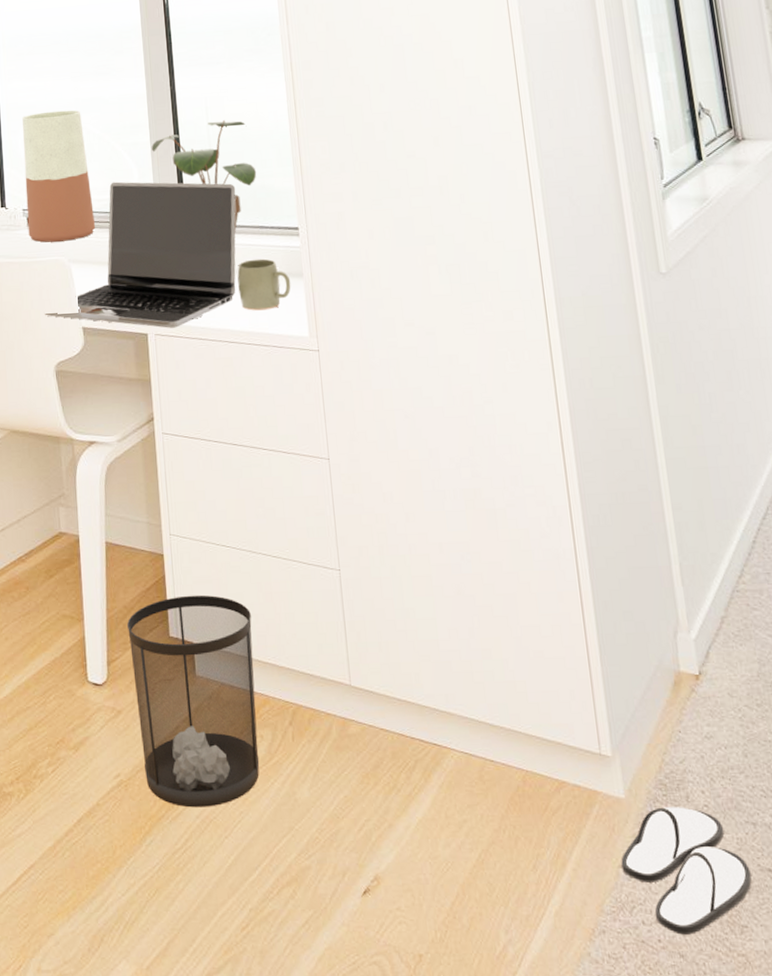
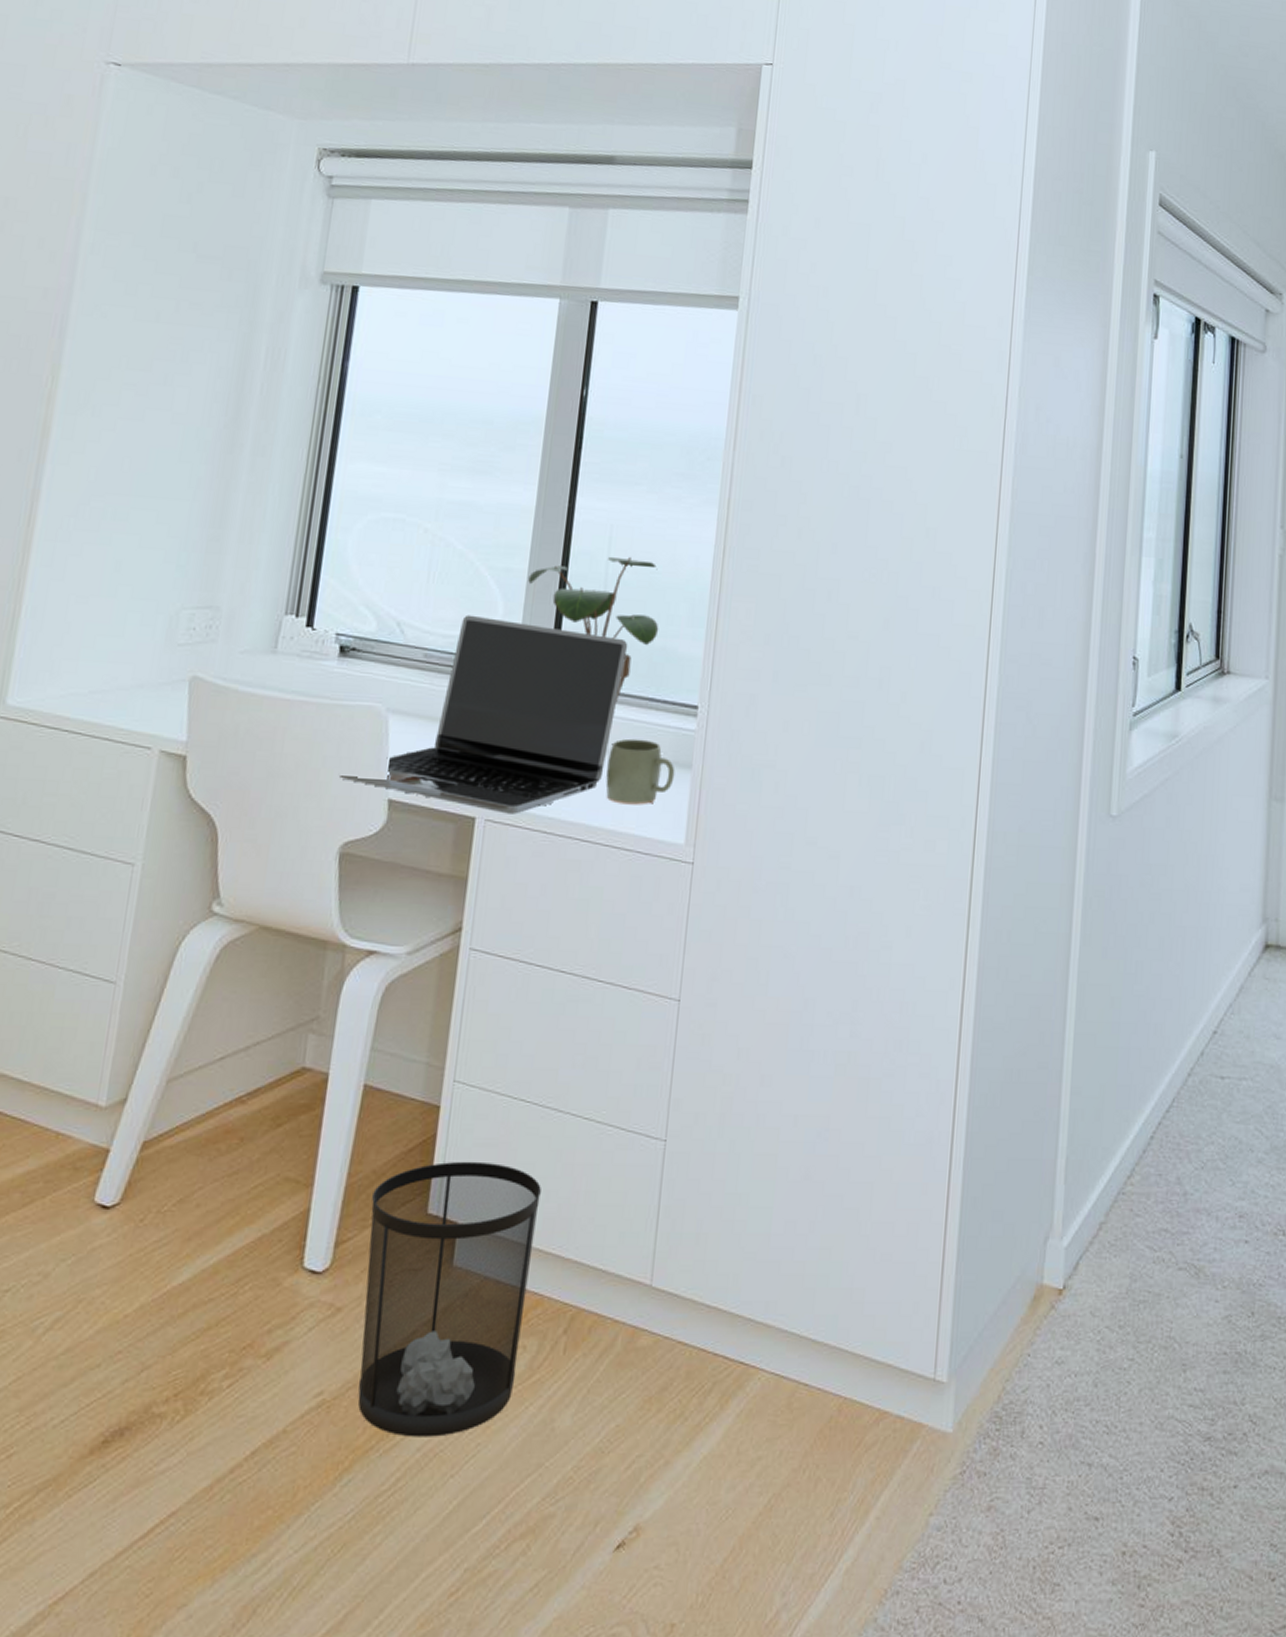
vase: present [22,110,96,243] -> none [337,509,443,684]
slippers: present [621,807,752,935] -> none [933,1444,1075,1595]

